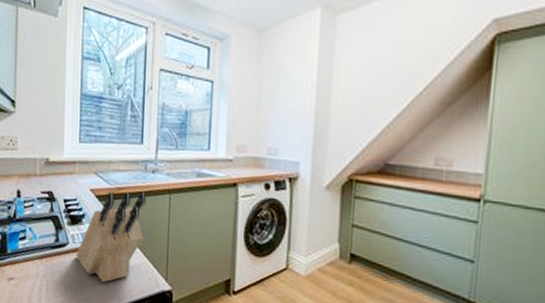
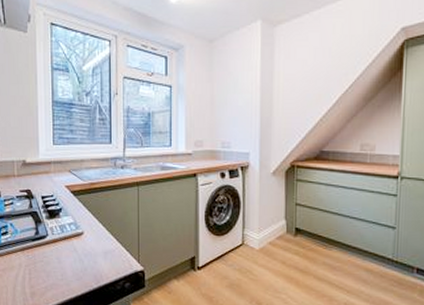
knife block: present [76,191,147,283] -> none [55,185,117,268]

